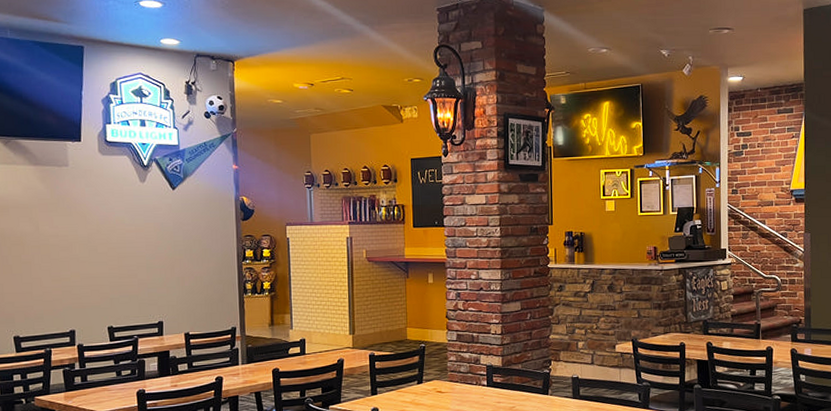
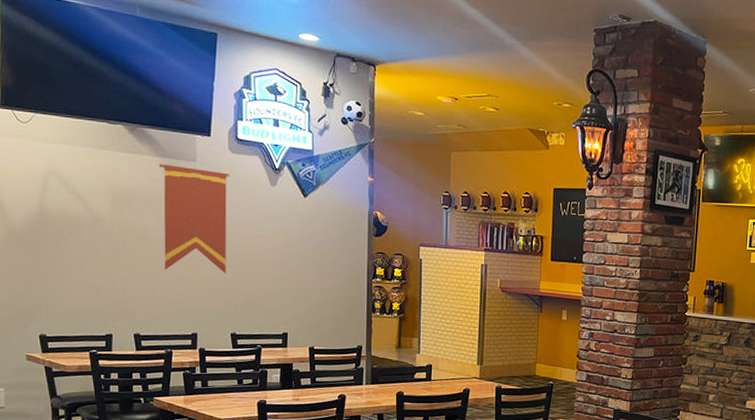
pennant: none [33,172,101,272] -> present [159,164,229,273]

